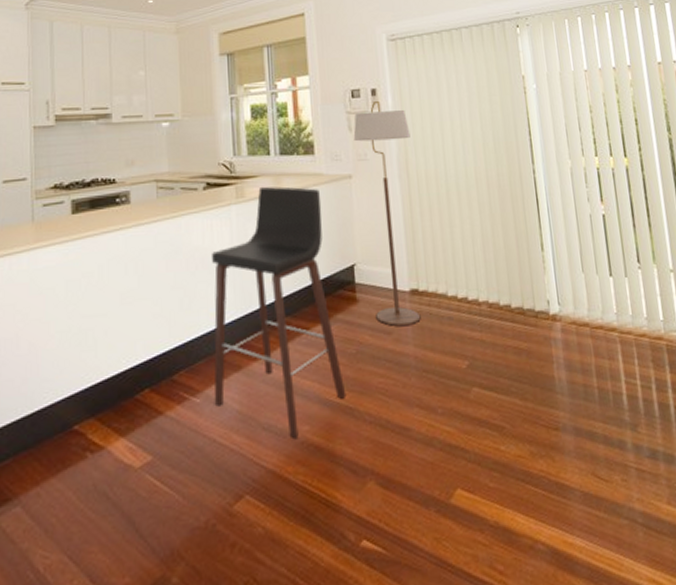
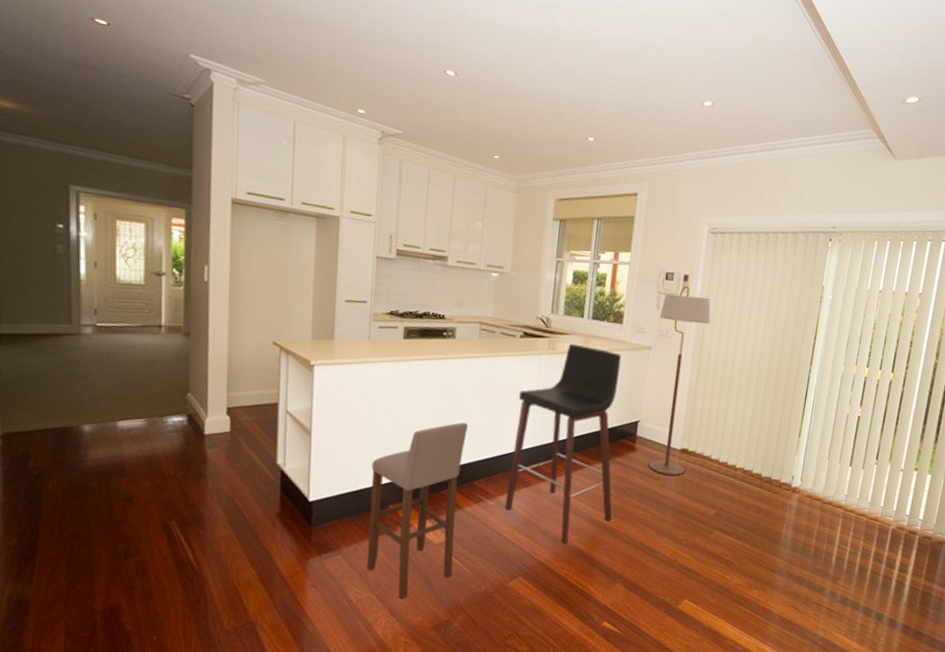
bar stool: none [48,301,161,555] -> present [367,422,468,599]

